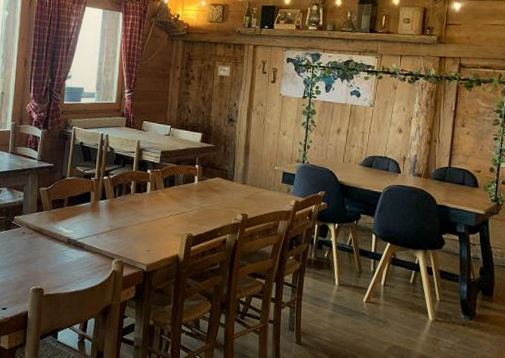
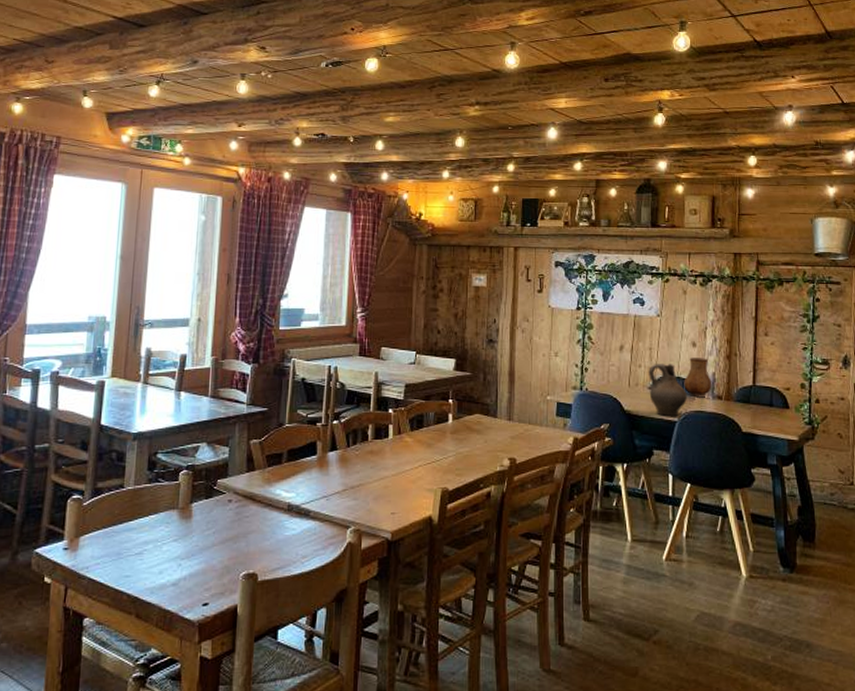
ceramic jug: none [360,145,391,189] -> present [648,364,687,417]
ceramic pitcher: none [389,142,414,175] -> present [684,358,712,398]

